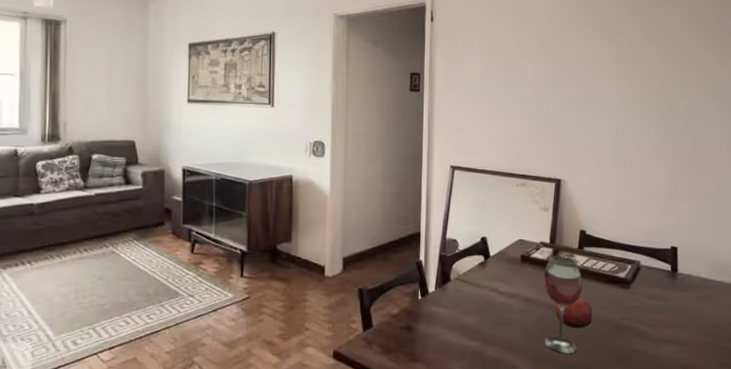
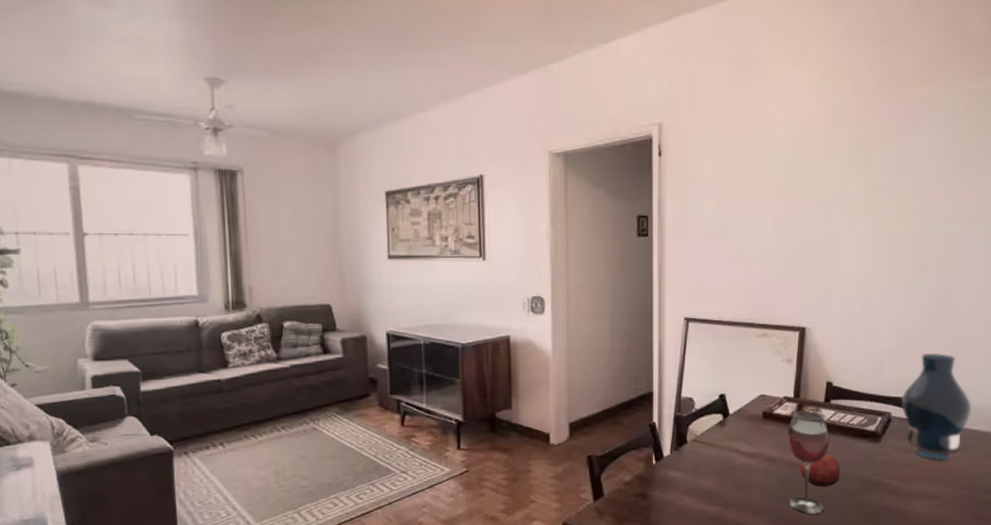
vase: none [649,207,715,308] -> present [901,352,972,460]

